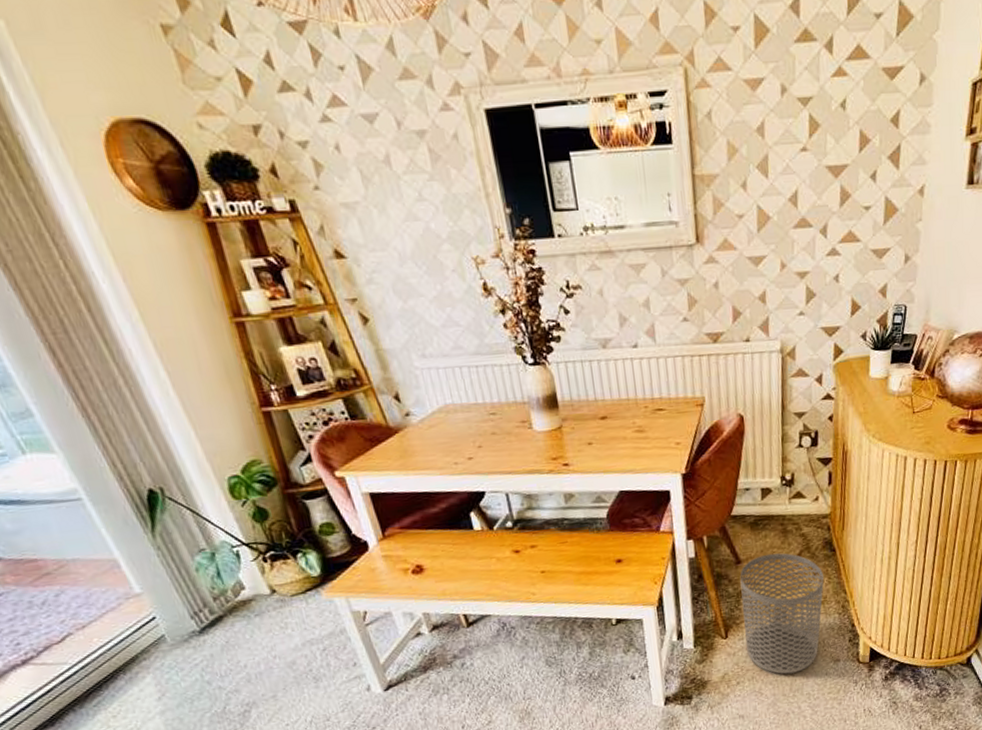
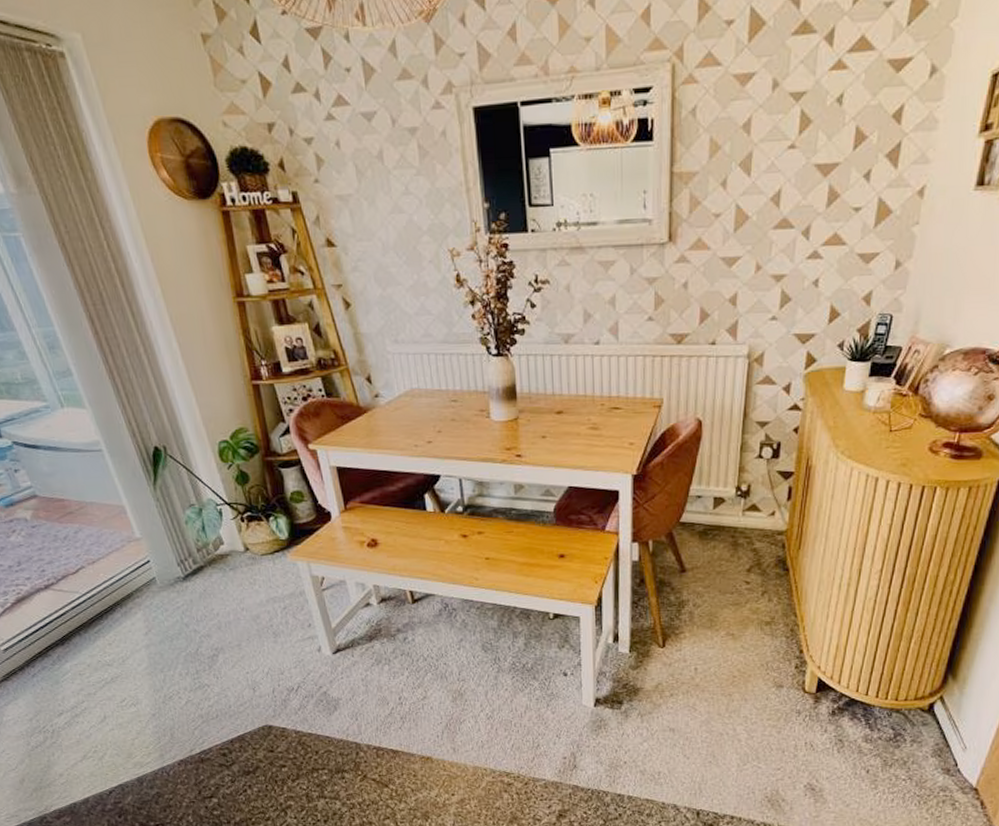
waste bin: present [740,553,824,674] -> none [683,565,774,693]

